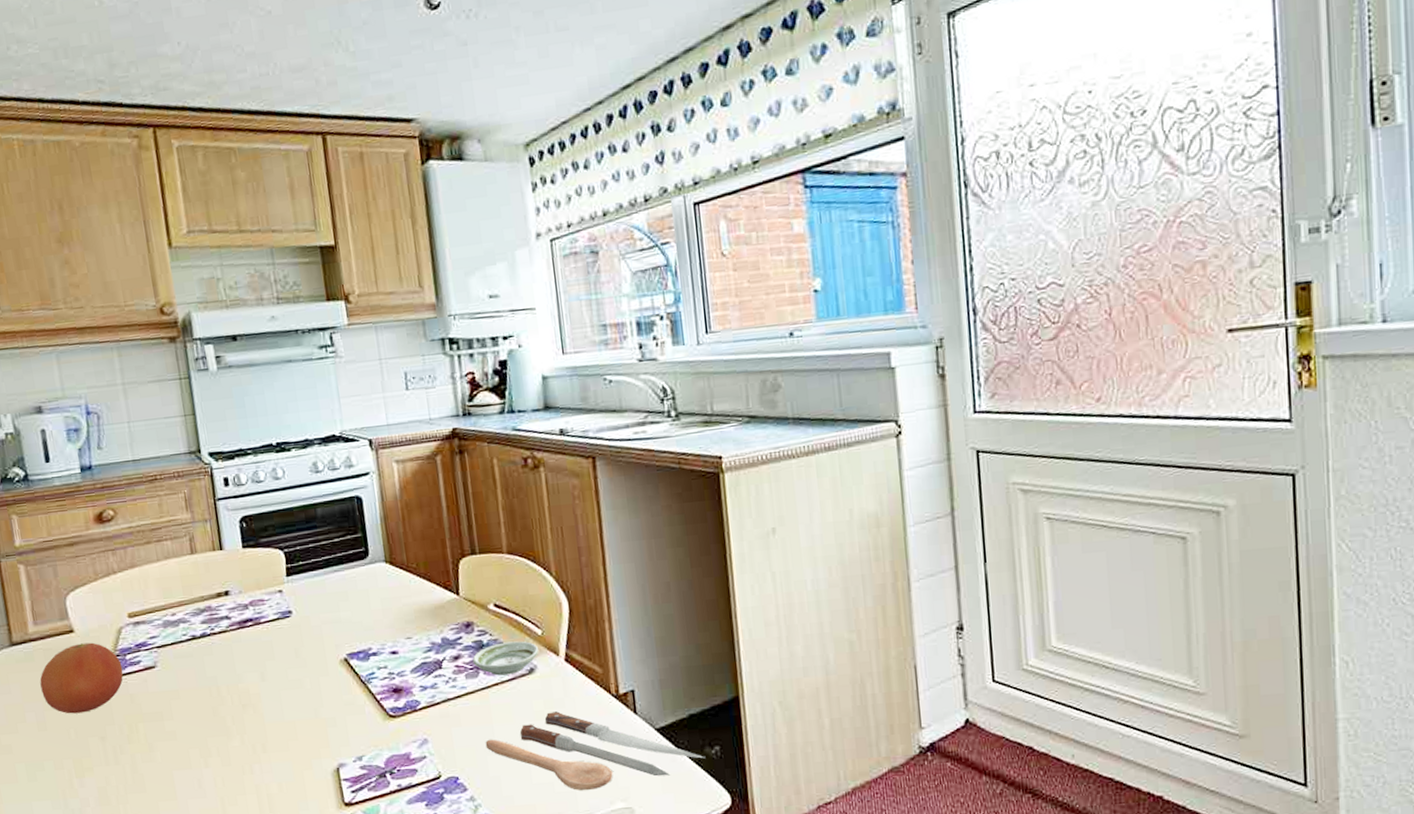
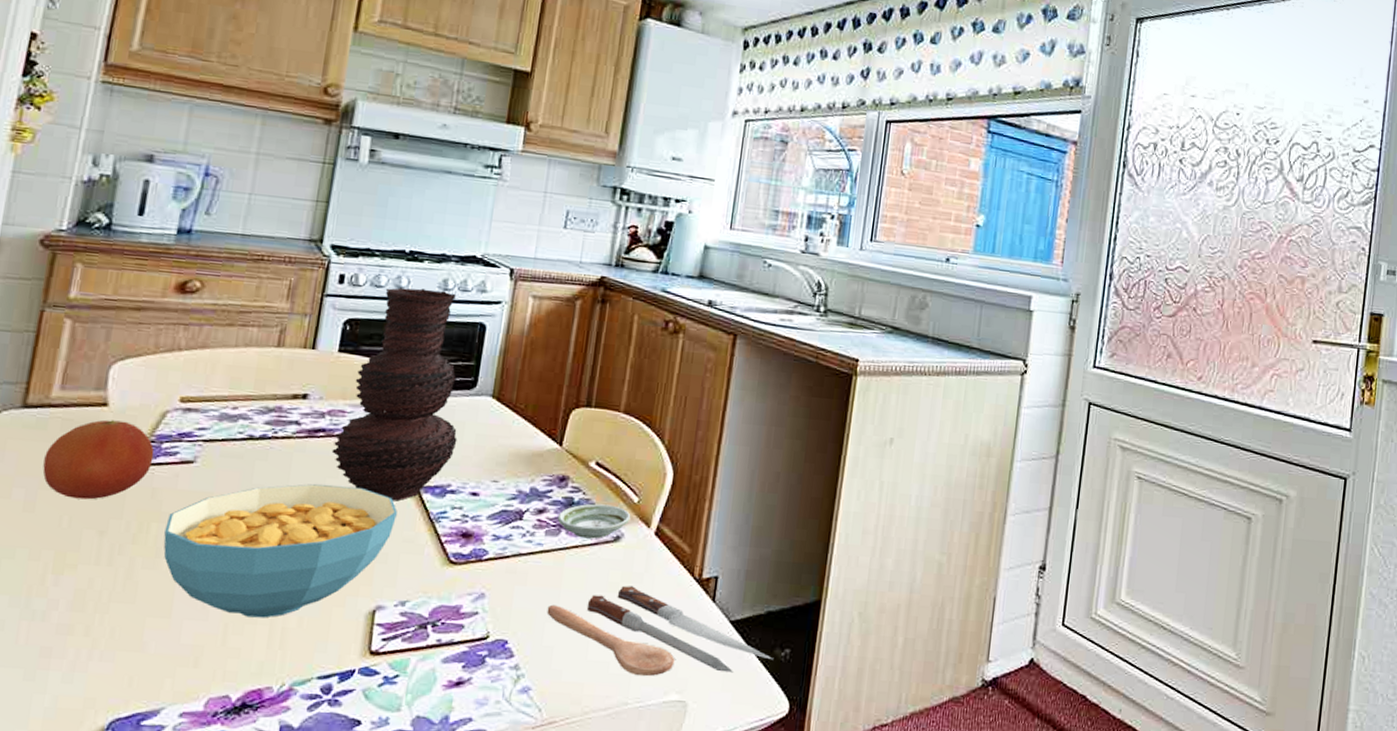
cereal bowl: none [149,664,334,790] -> present [163,484,397,618]
vase: none [261,473,366,671] -> present [331,287,457,502]

